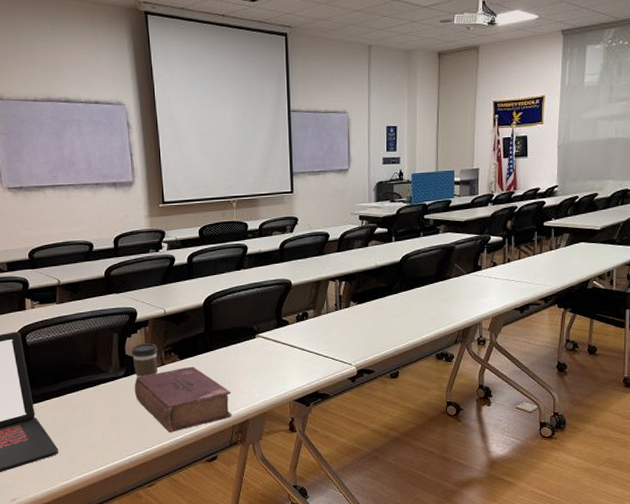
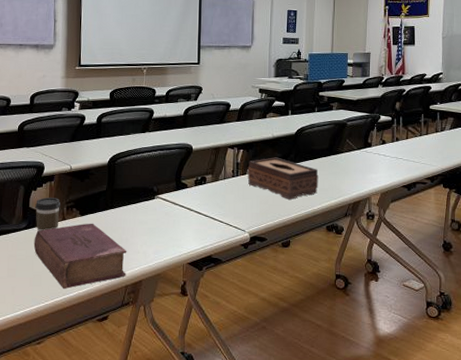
tissue box: none [351,287,426,330] -> present [247,157,319,200]

